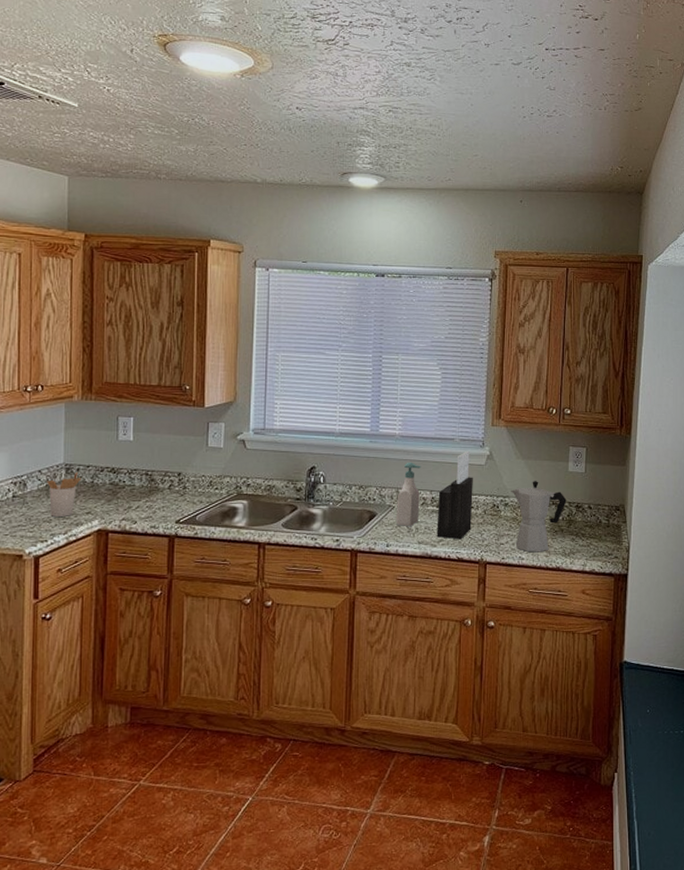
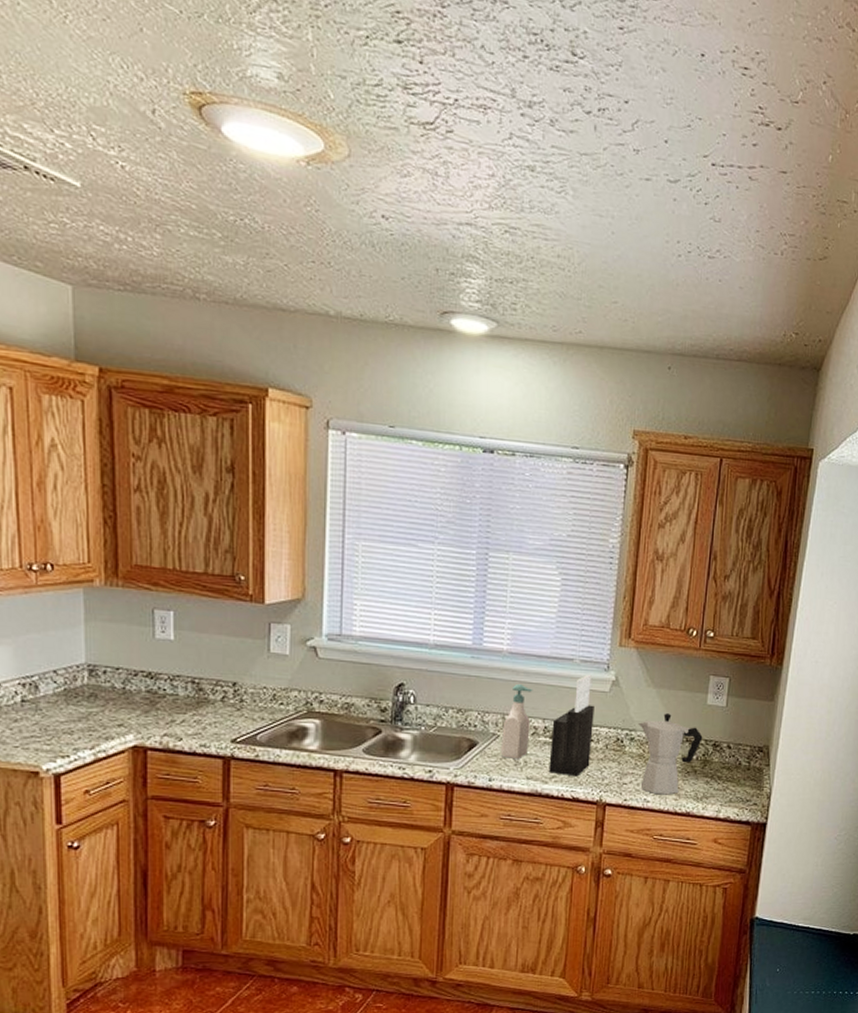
utensil holder: present [47,471,81,517] -> none [65,674,110,728]

